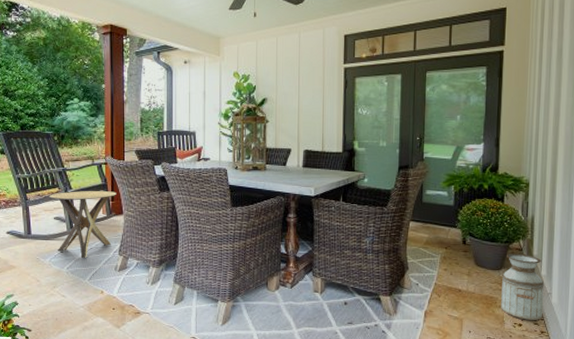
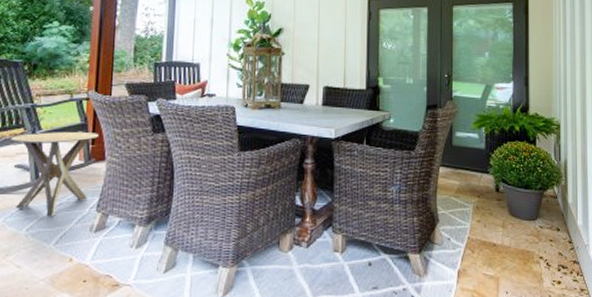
planter: present [501,253,544,320] -> none [538,201,582,276]

